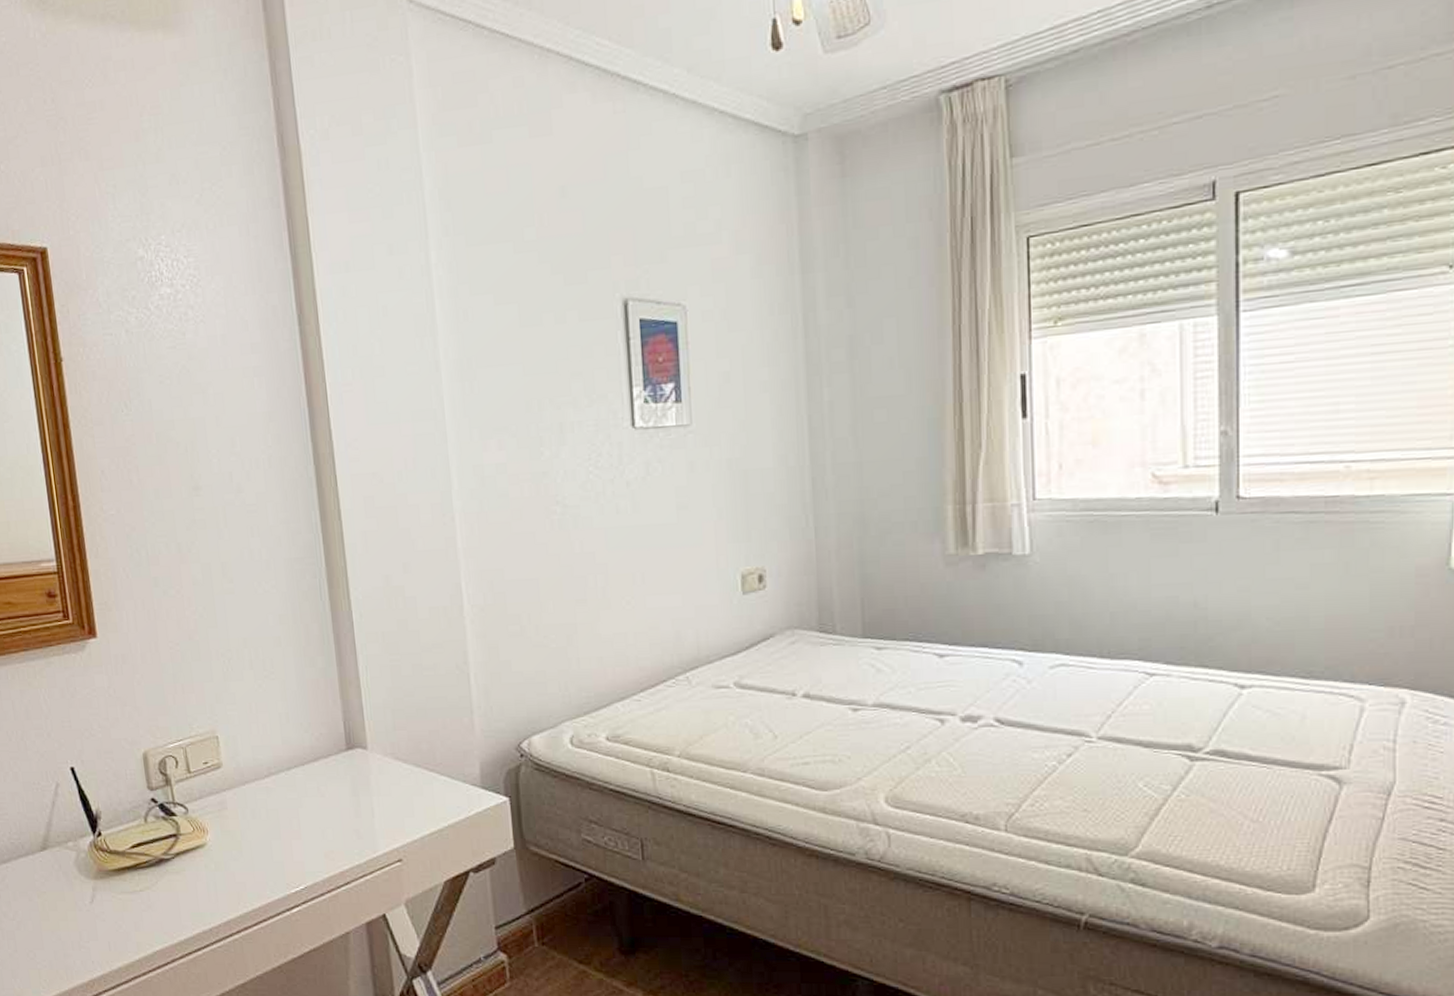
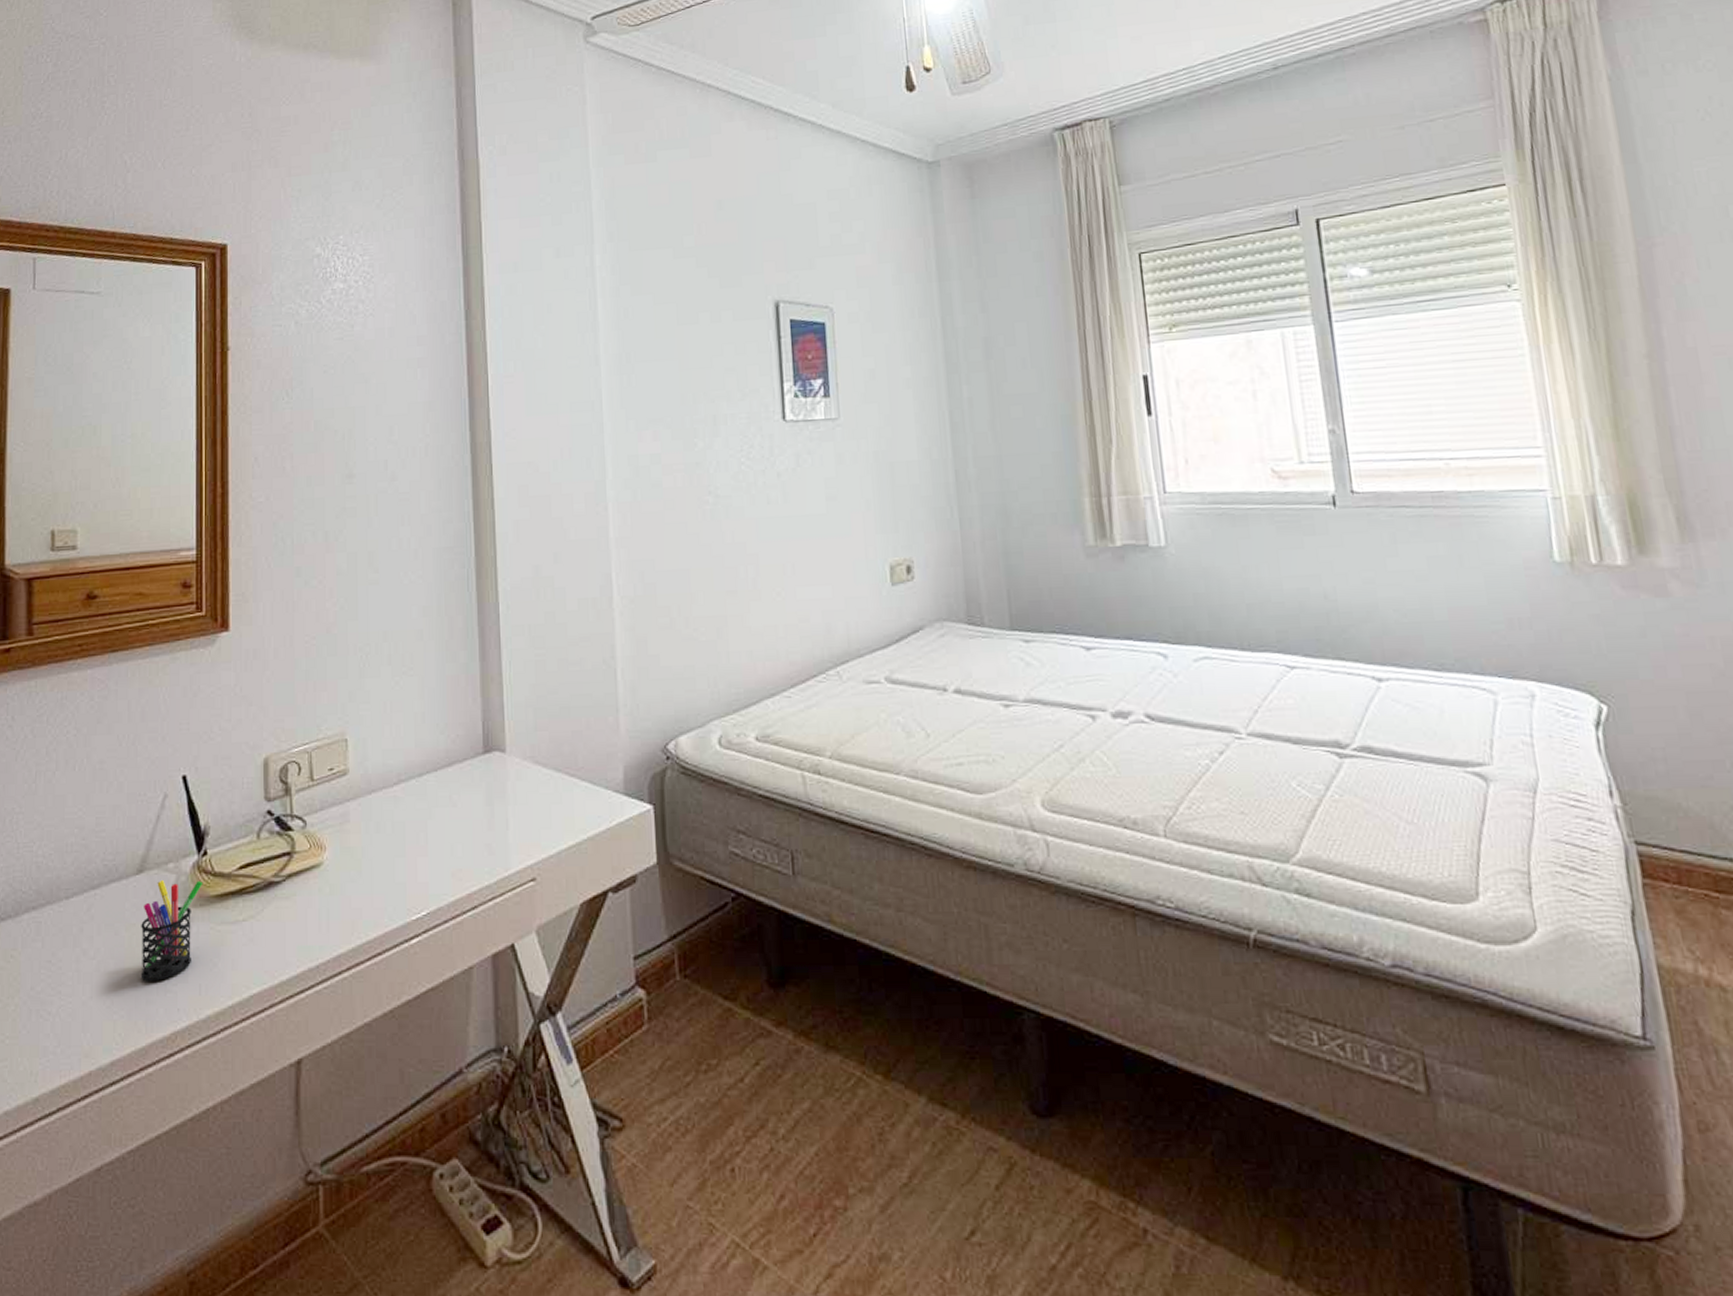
pen holder: none [51,855,101,940] -> present [140,879,203,982]

